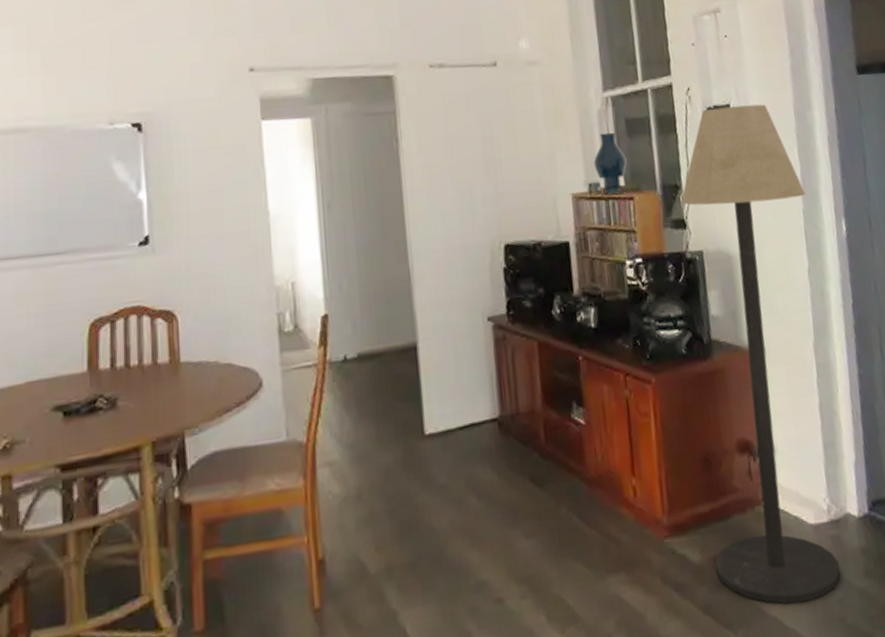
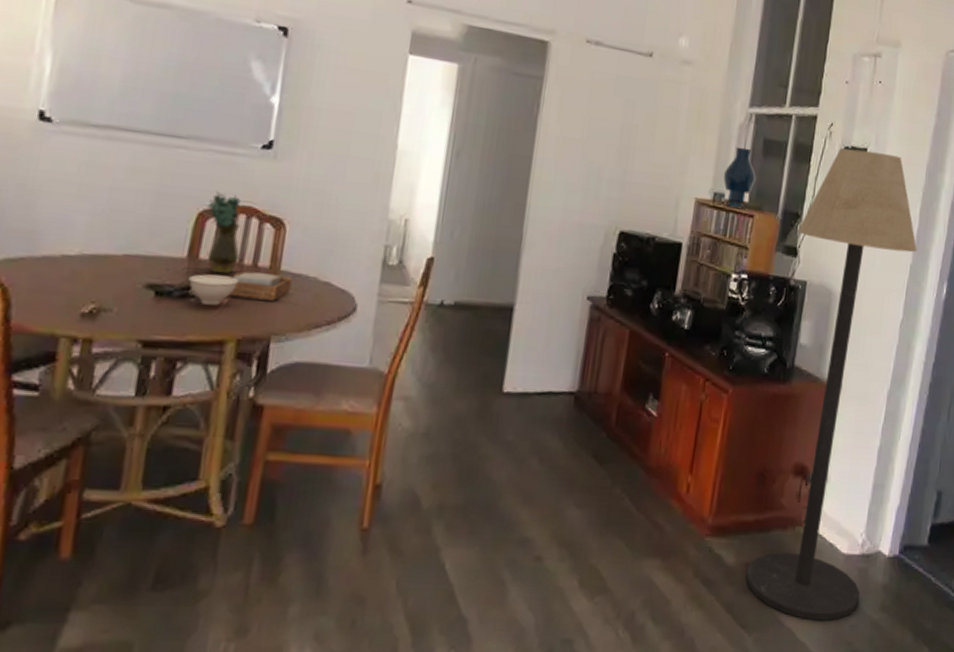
bowl: none [93,380,142,414] -> present [188,274,239,305]
vase: none [97,297,138,381] -> present [207,191,241,274]
napkin holder: none [135,367,195,401] -> present [229,271,293,302]

